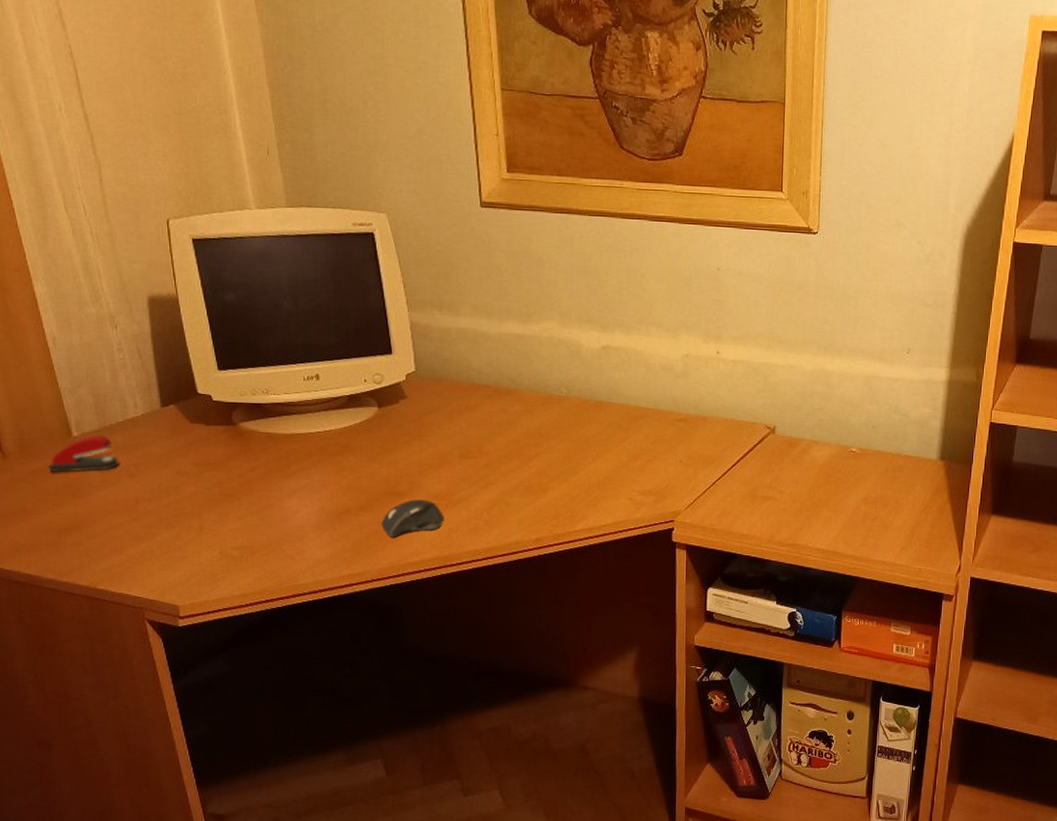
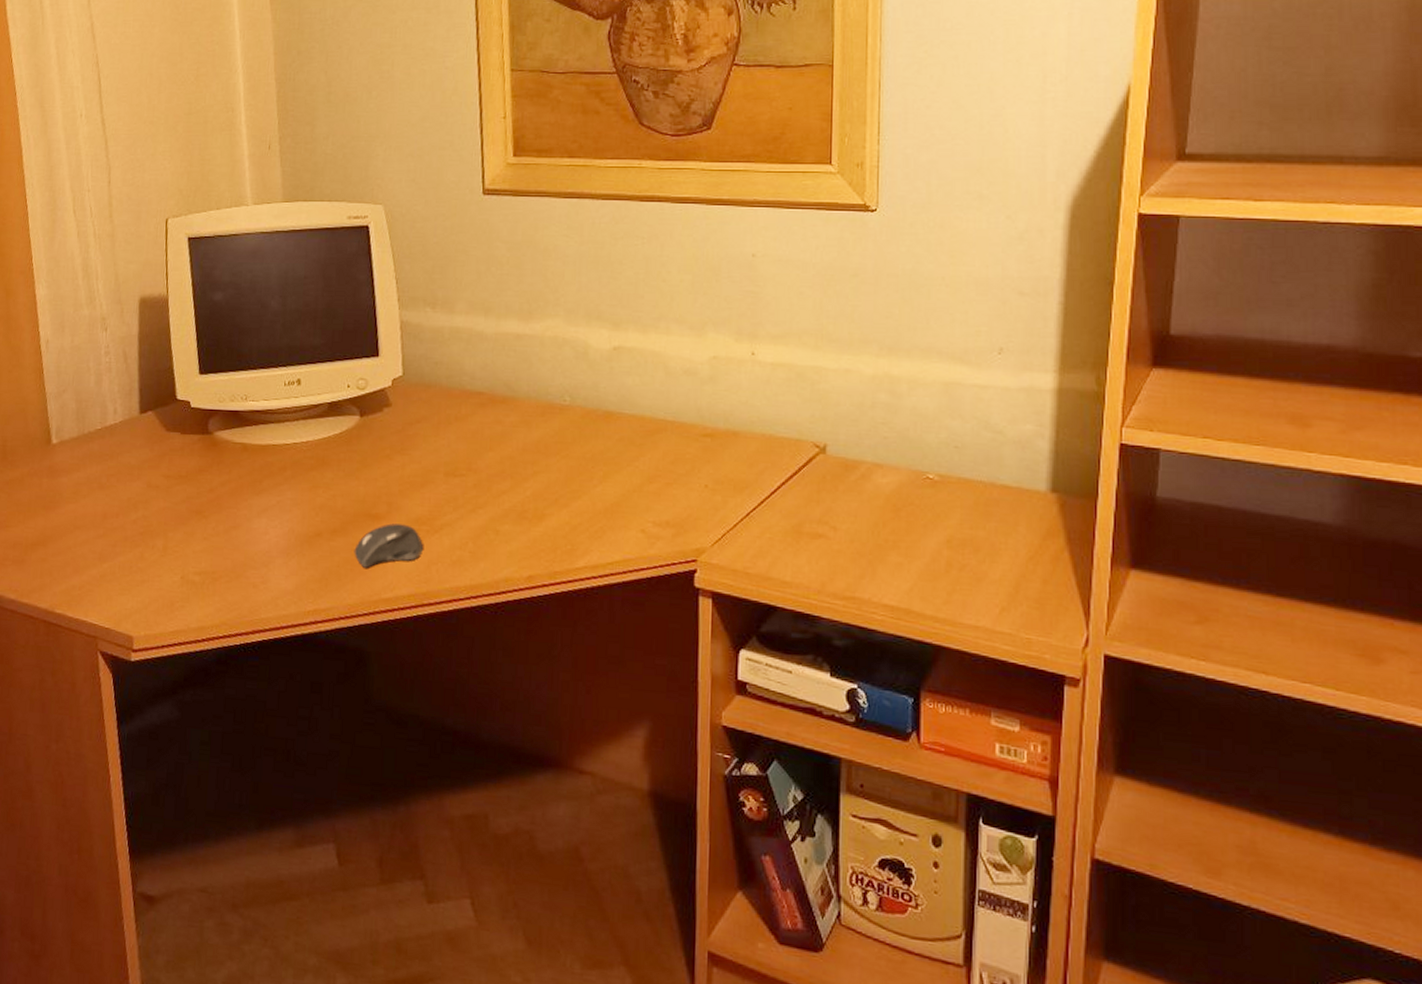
stapler: present [48,434,119,472] -> none [25,442,93,483]

